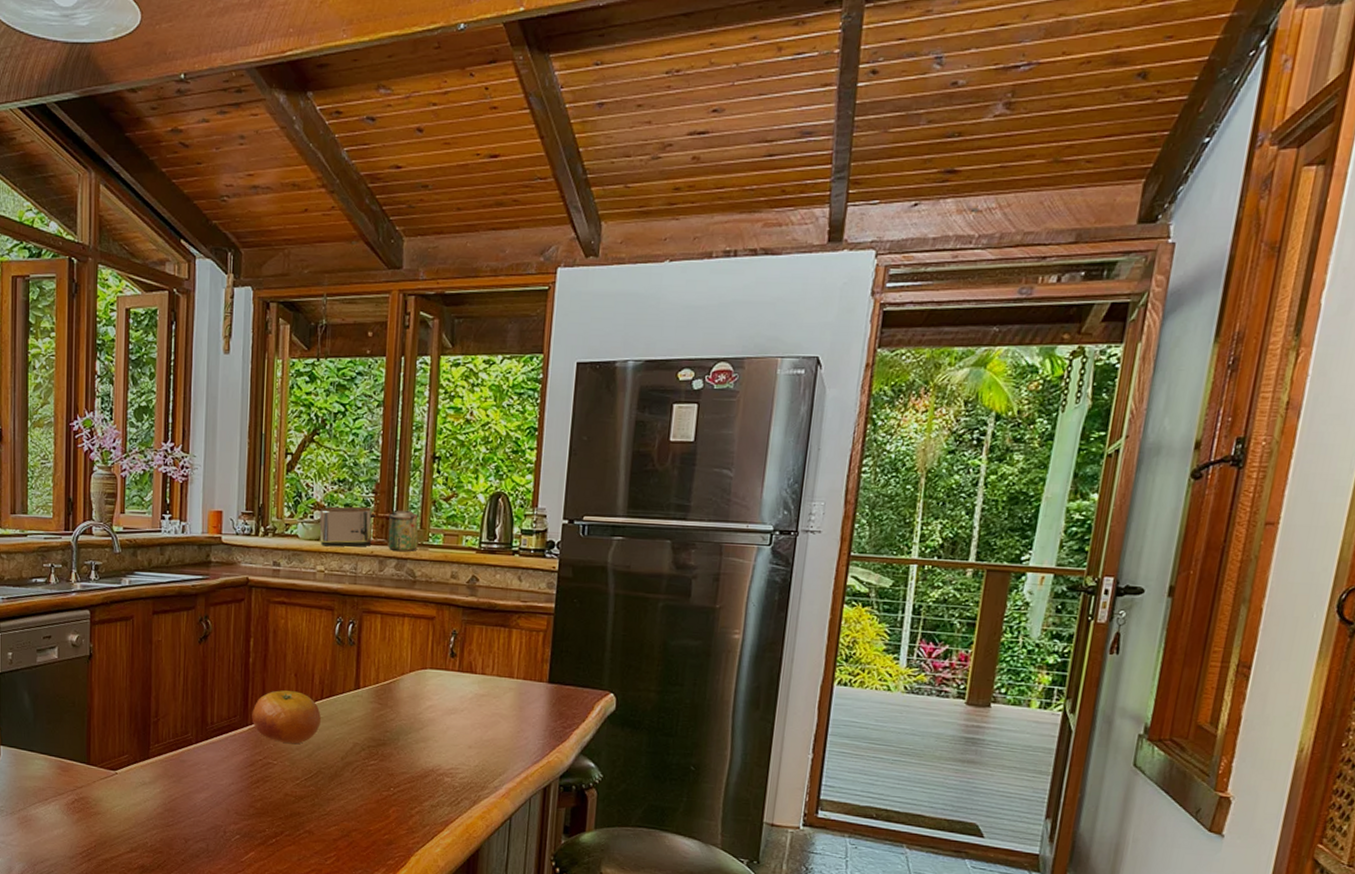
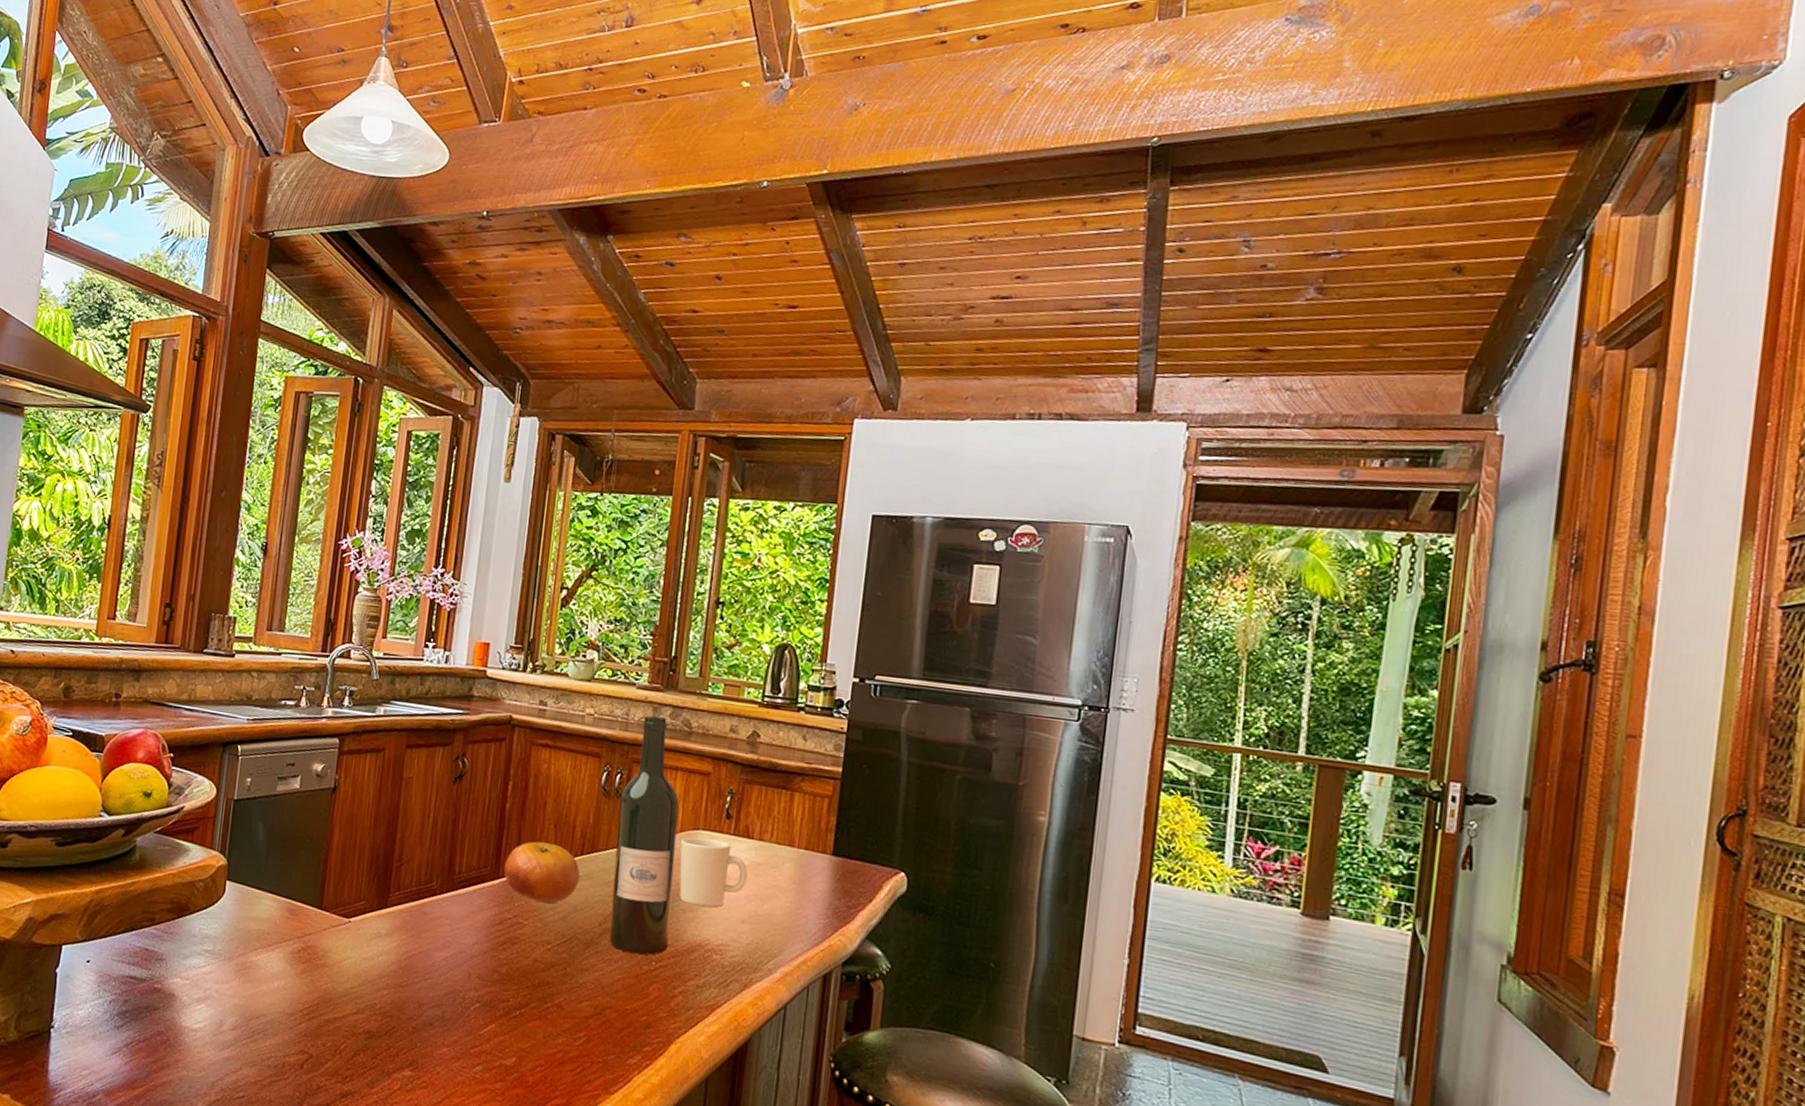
toaster: present [319,506,376,547] -> none [591,646,653,692]
wine bottle: none [351,568,408,783] -> present [609,716,679,955]
canister: present [388,510,419,552] -> none [664,655,698,700]
mug: none [410,676,472,737] -> present [679,837,748,908]

